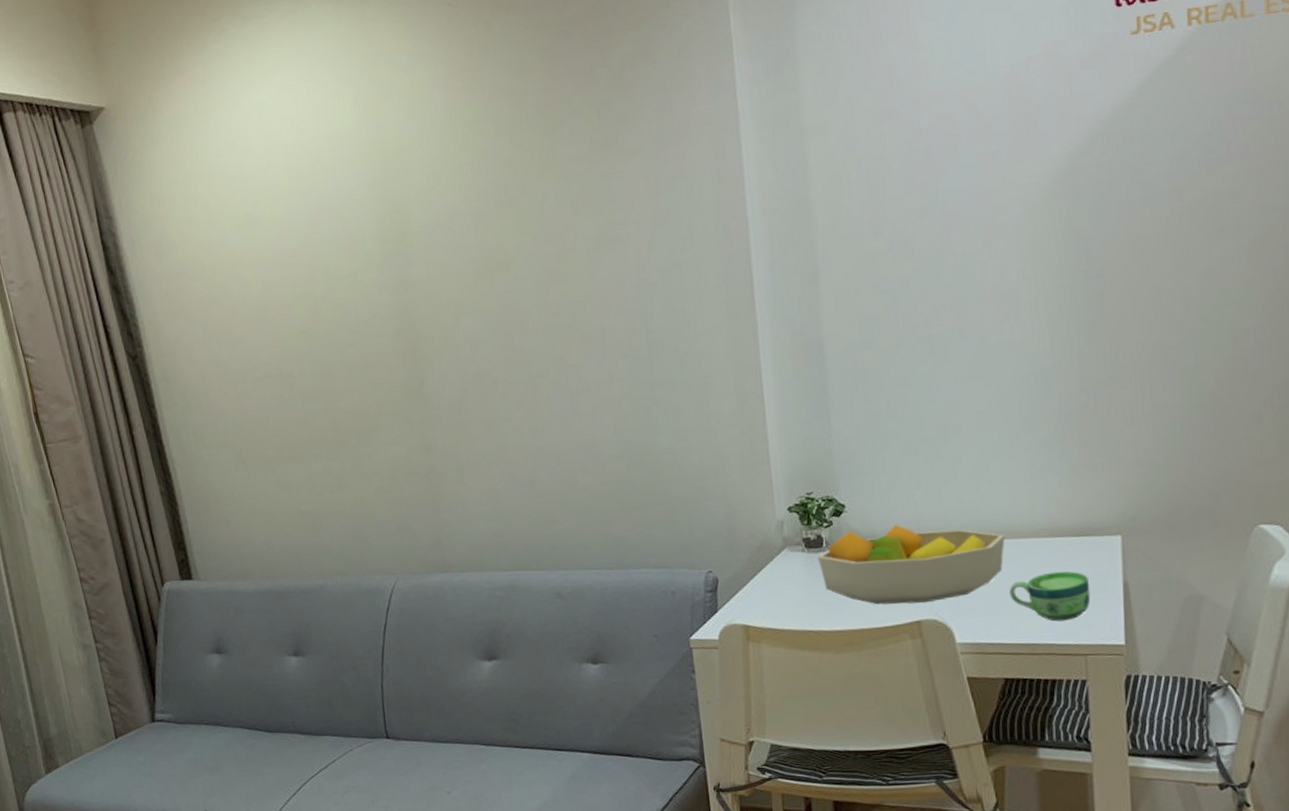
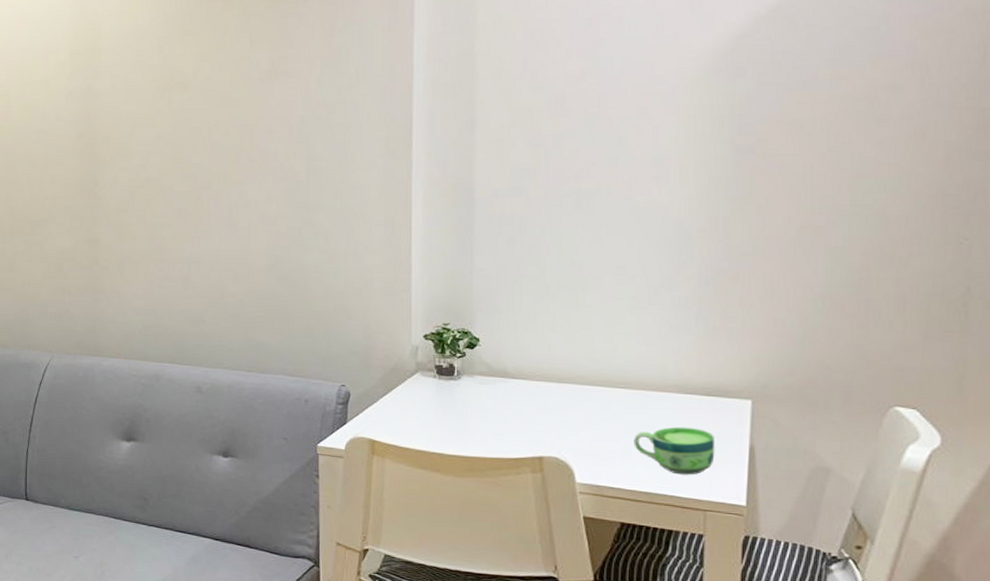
fruit bowl: present [817,524,1005,605] -> none [447,363,634,440]

